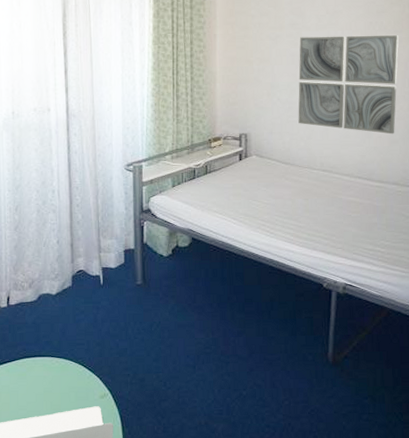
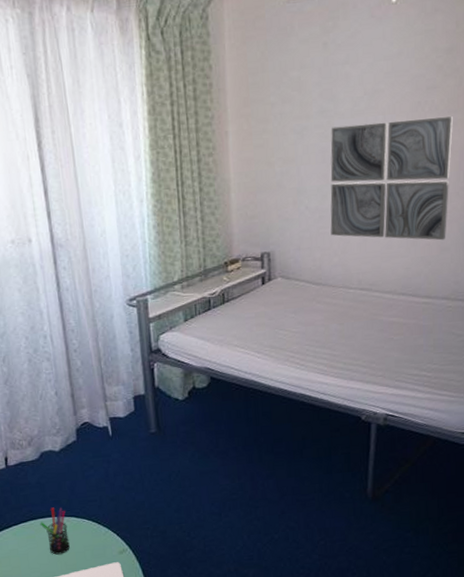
pen holder: none [31,348,56,394] -> present [40,507,70,555]

